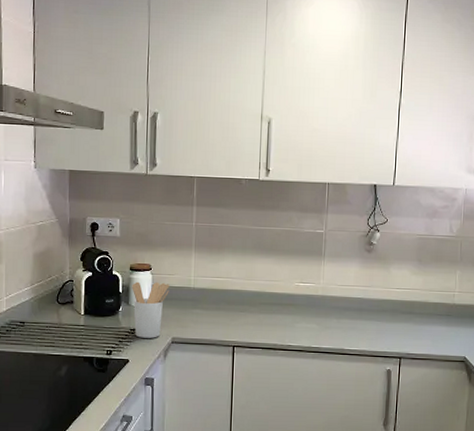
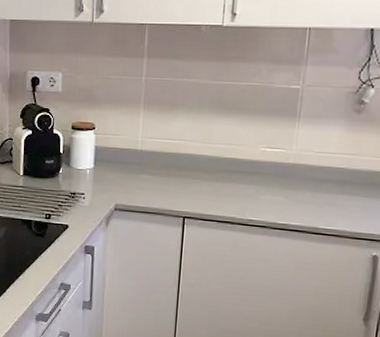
utensil holder: present [132,281,169,338] -> none [73,141,114,204]

